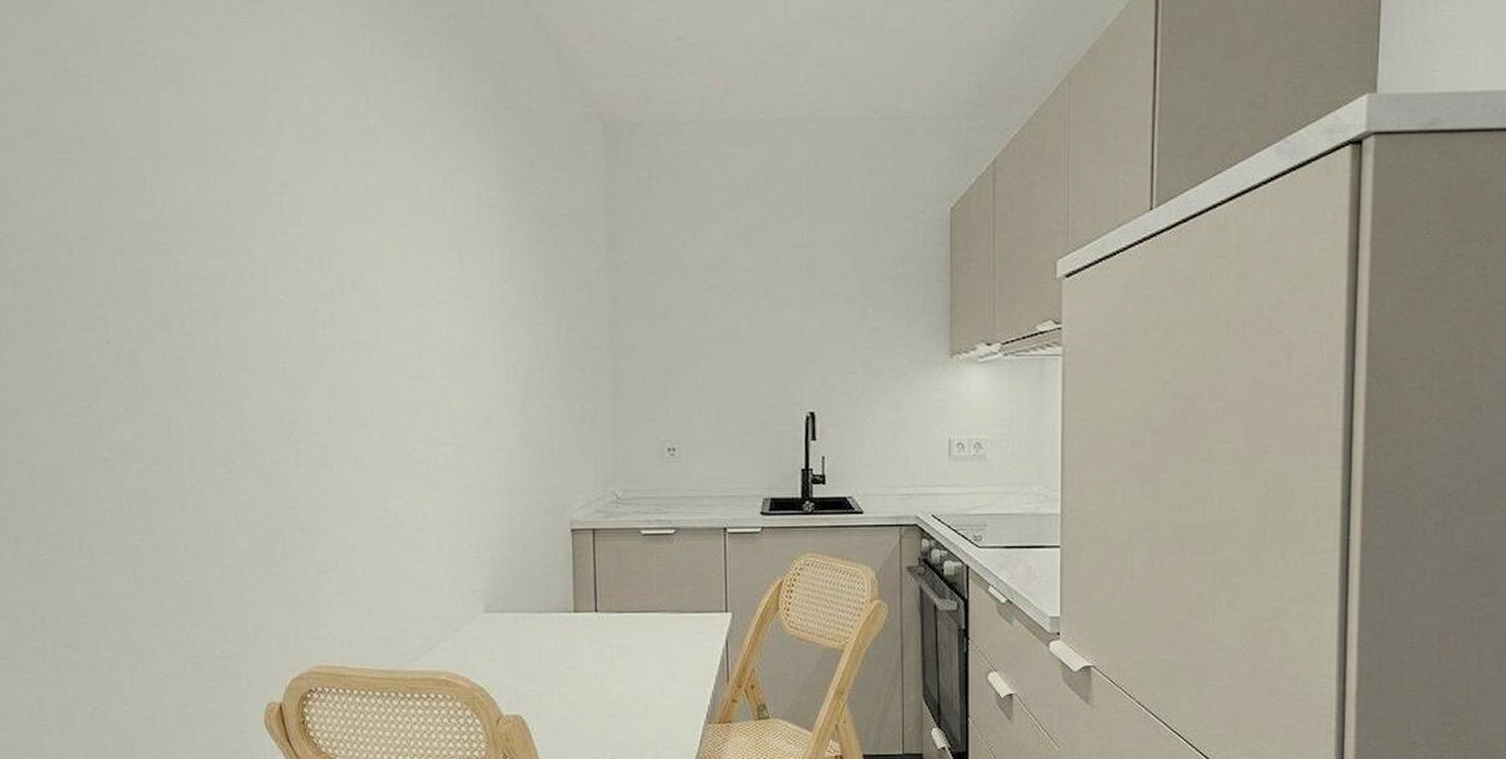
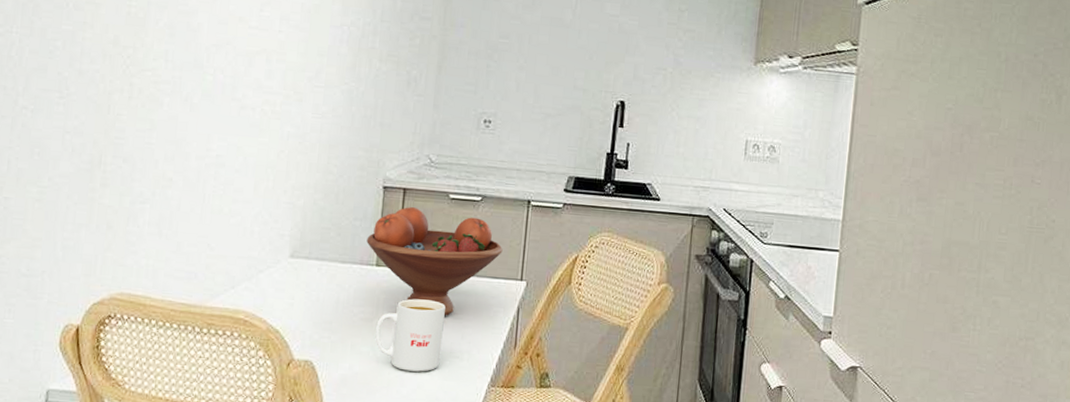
fruit bowl: none [561,548,703,656] -> present [366,207,503,316]
mug: none [582,641,652,716] -> present [375,299,446,372]

